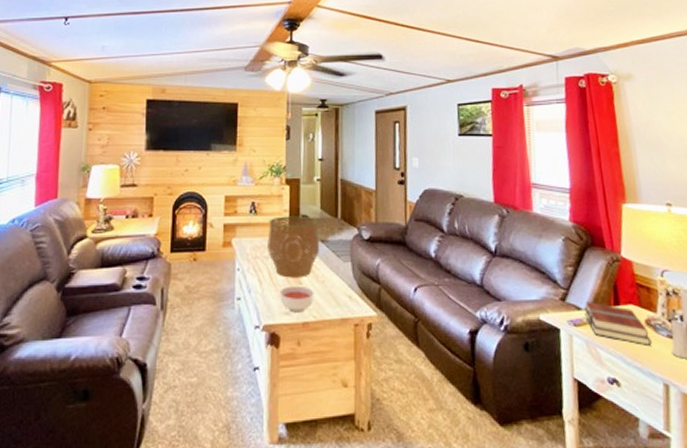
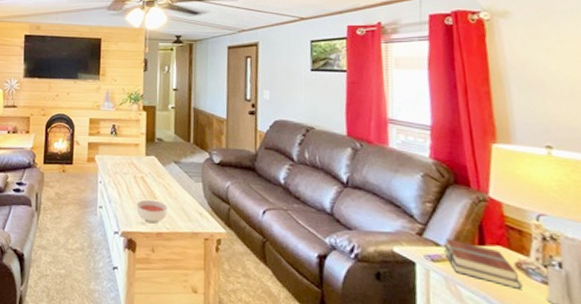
basket: present [267,216,320,278] -> none [126,138,174,193]

